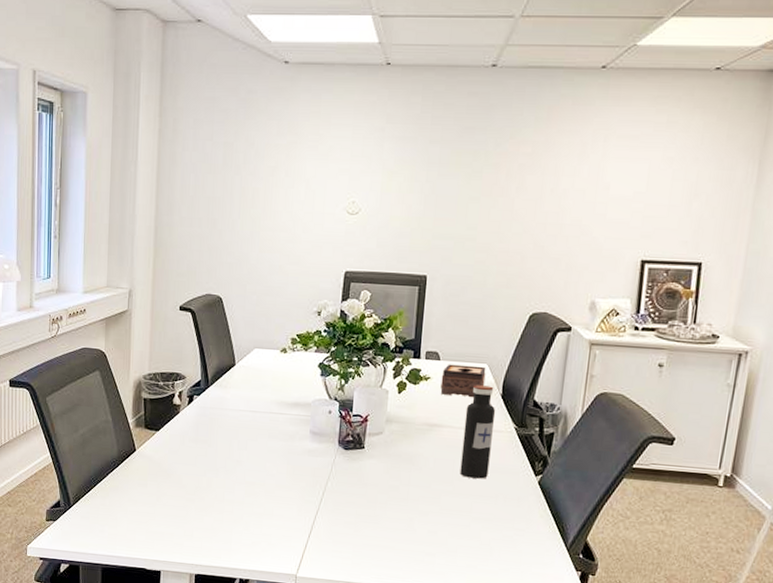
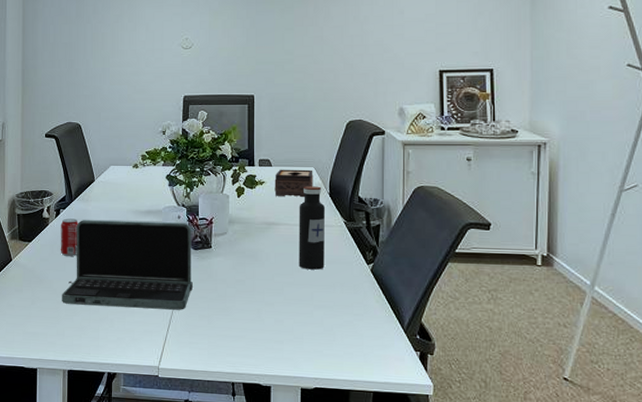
laptop: none [191,409,344,515] -> present [62,220,193,310]
beverage can: none [192,406,214,450] -> present [60,218,78,256]

